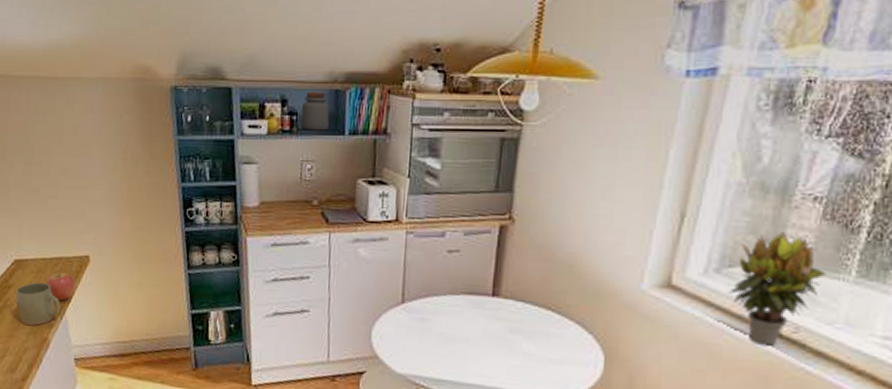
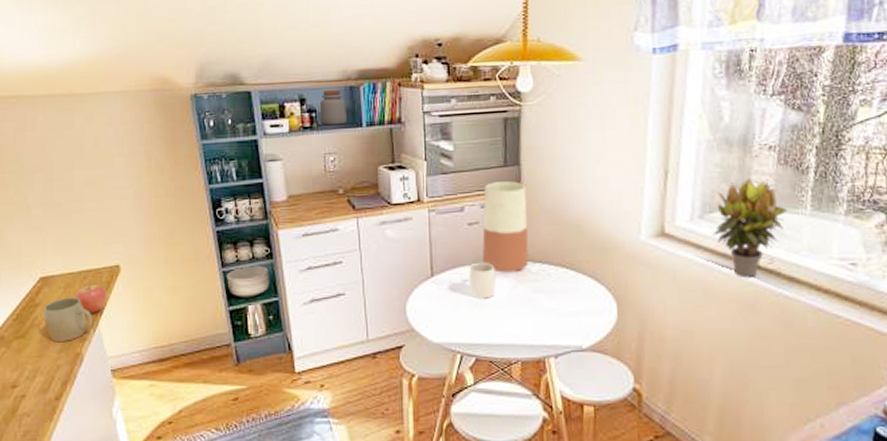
bowl: none [192,270,235,304] -> present [227,265,270,298]
mug: none [441,293,472,334] -> present [469,262,496,299]
vase: none [460,208,518,309] -> present [482,181,529,273]

